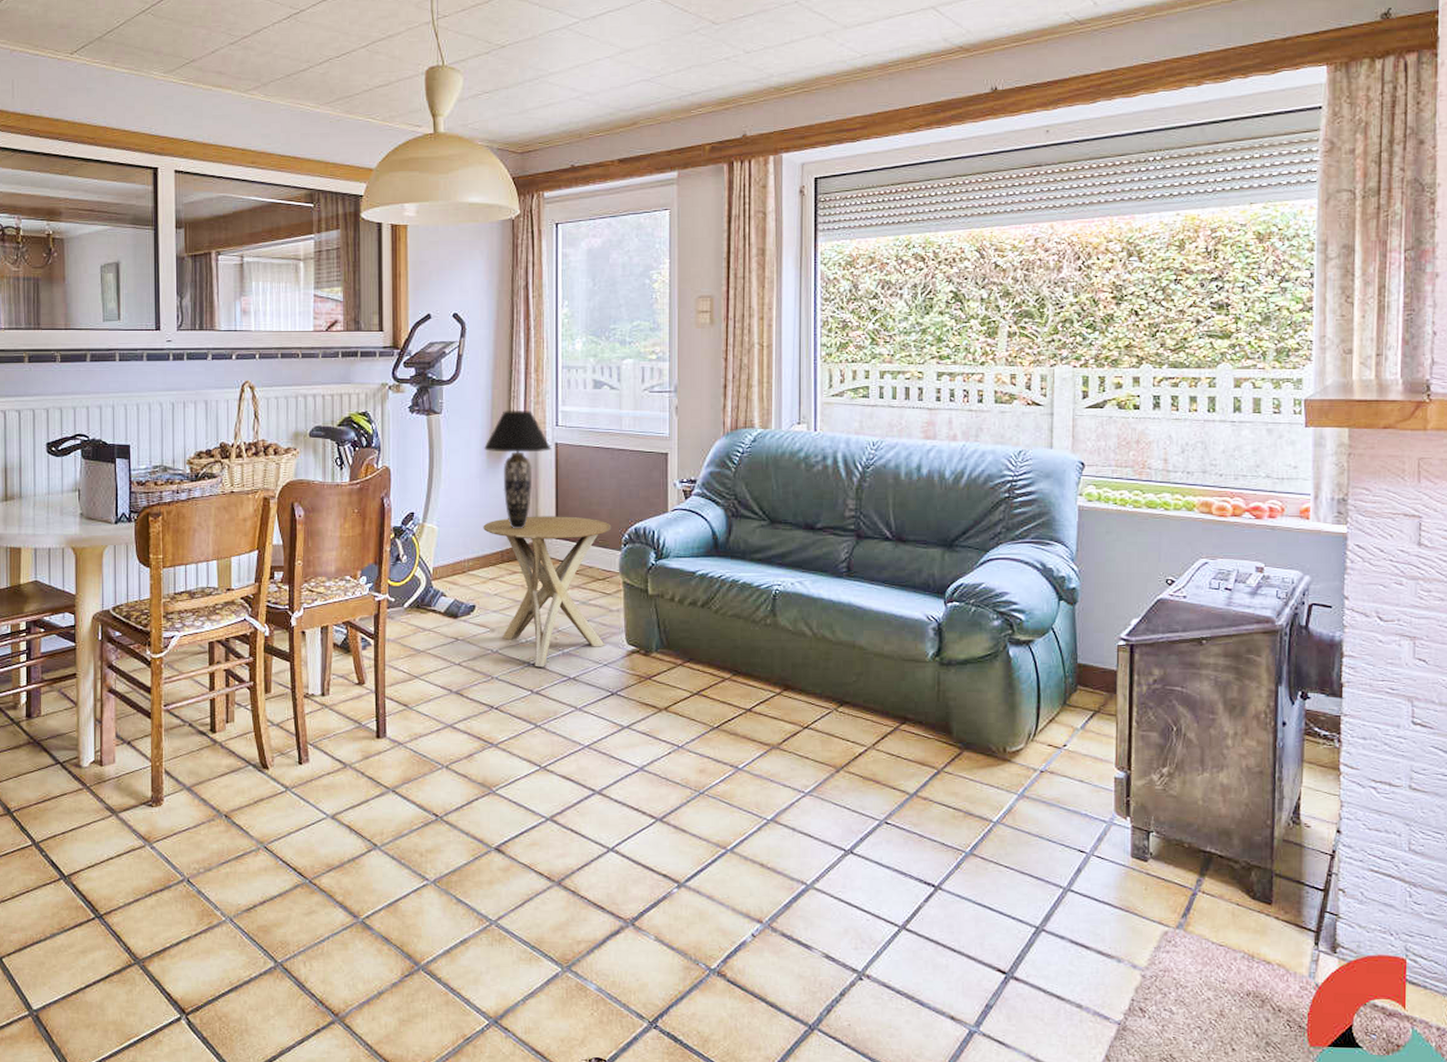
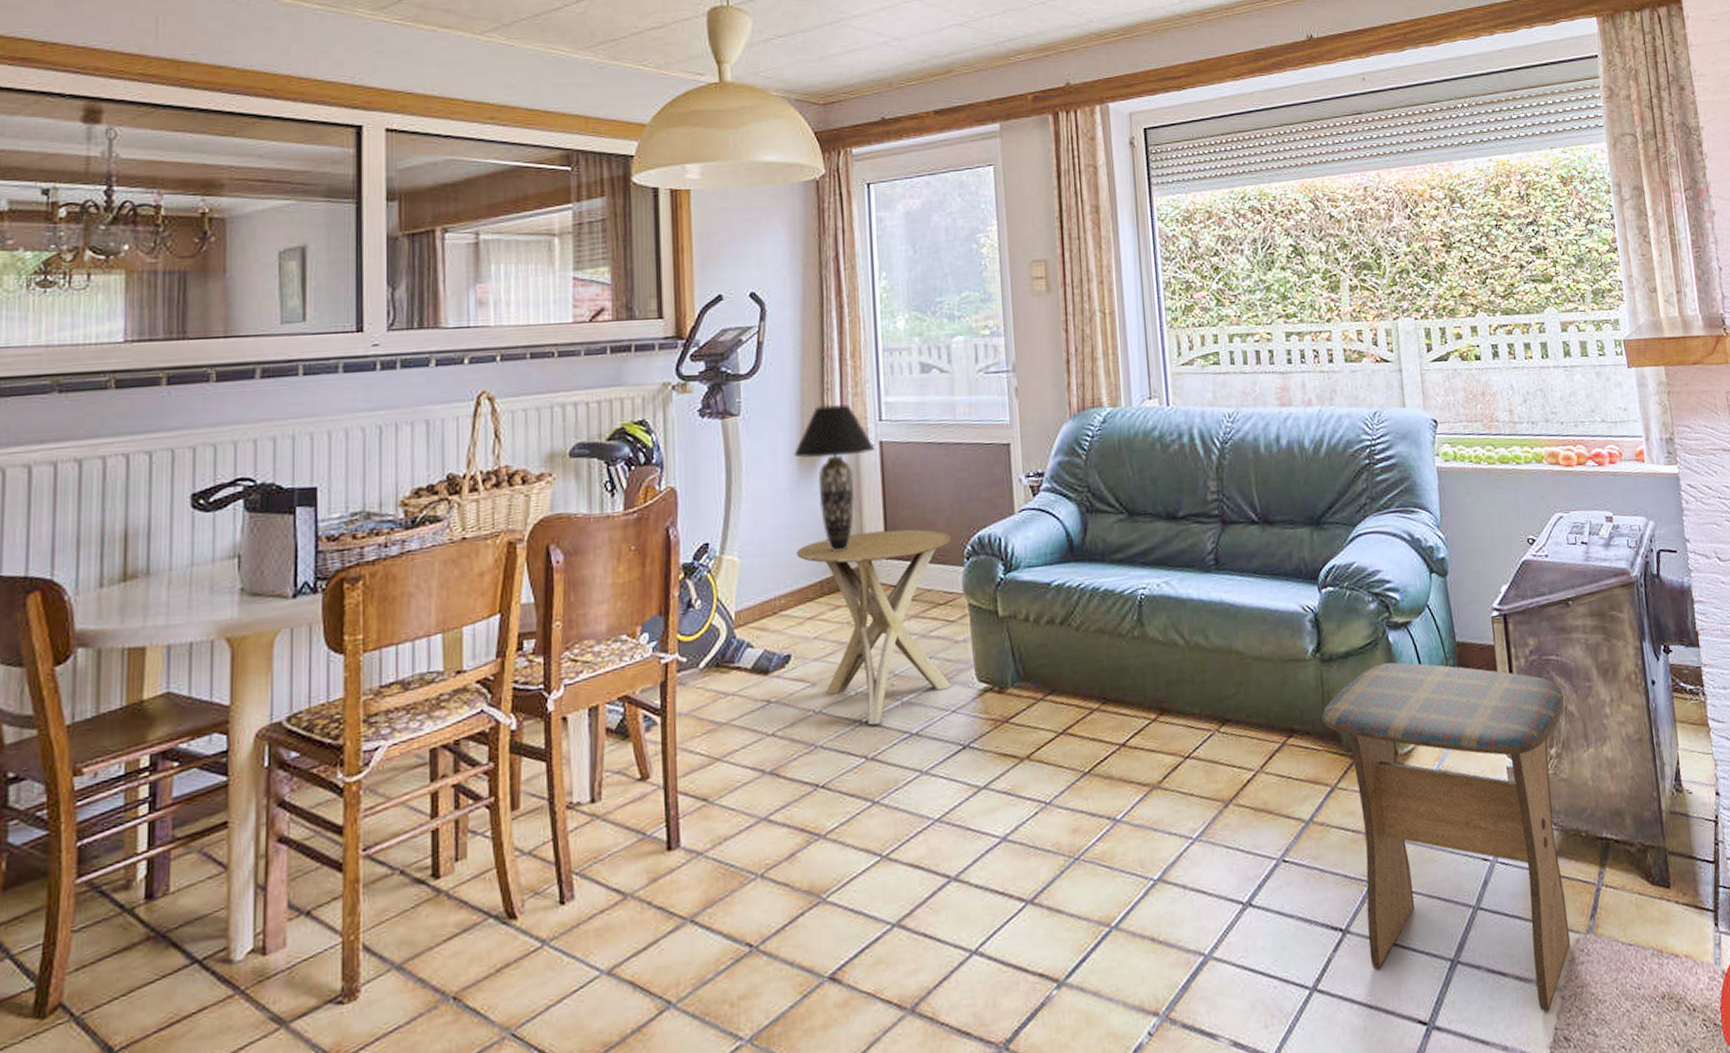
stool: none [935,674,1184,985] -> present [1322,662,1571,1012]

